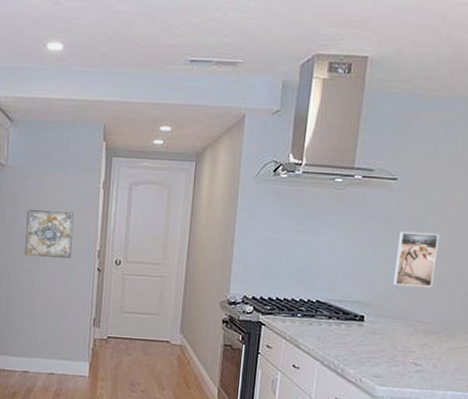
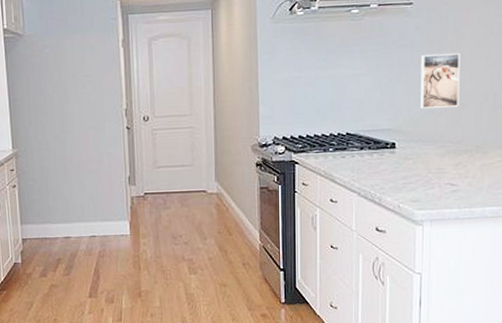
wall art: present [25,208,74,259] -> none [50,73,99,123]

